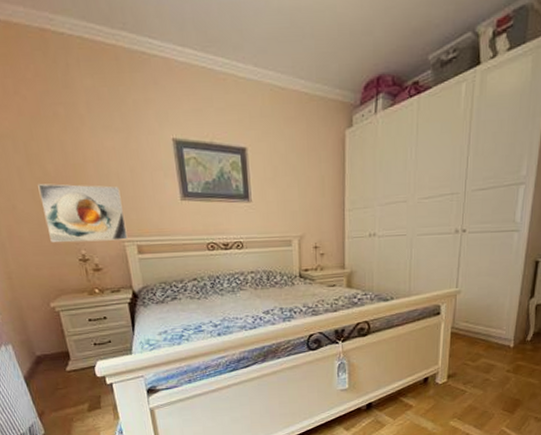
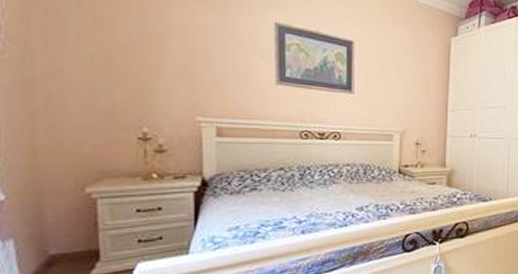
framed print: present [38,184,128,243] -> none [100,50,206,120]

